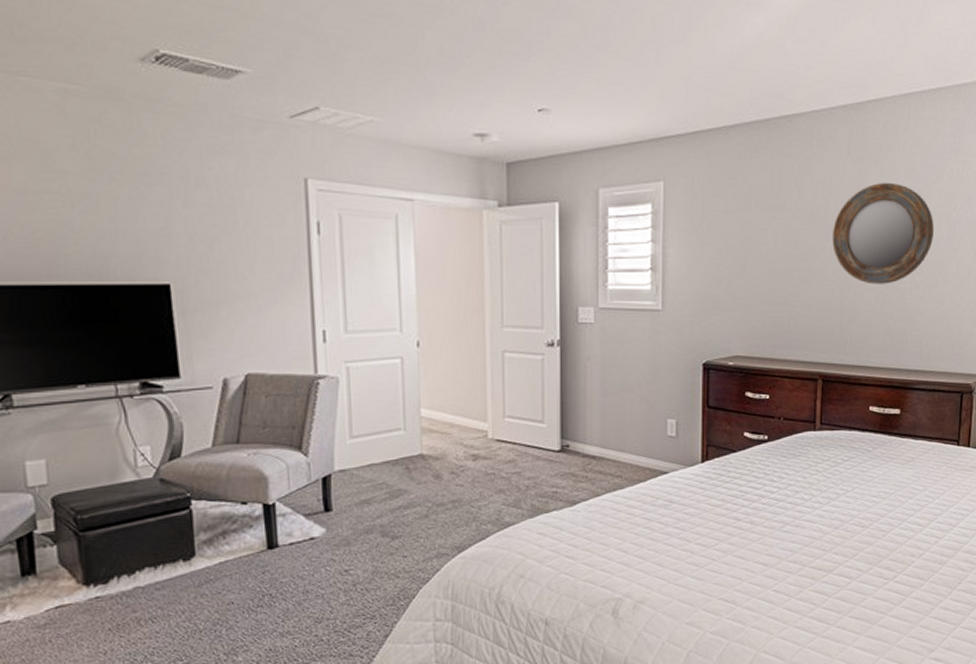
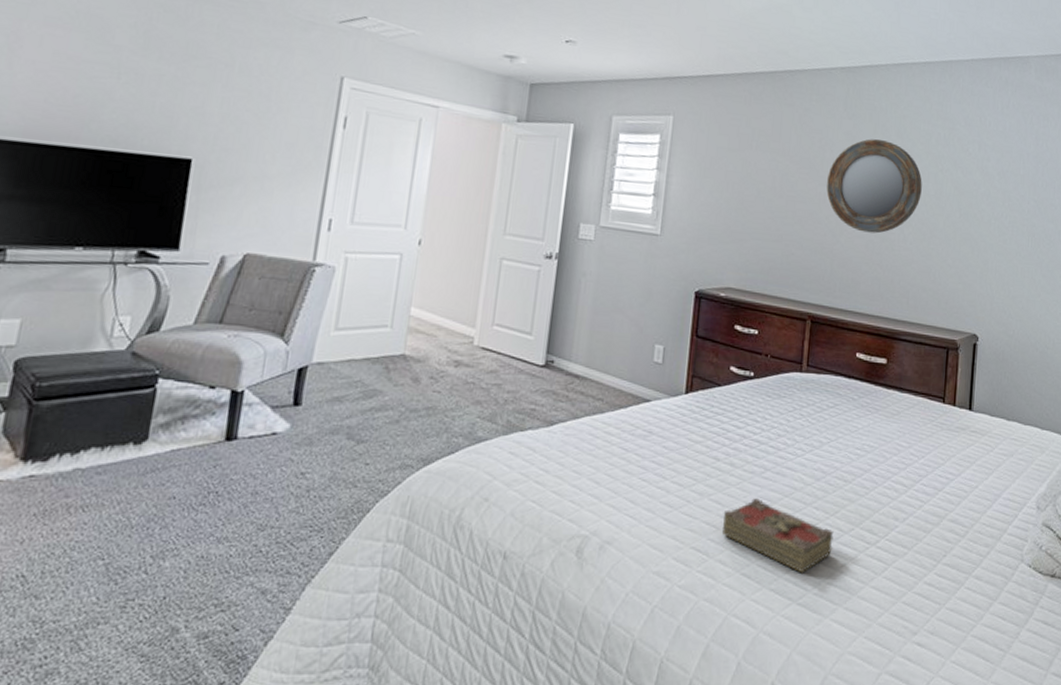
book: none [747,550,853,611] -> present [722,498,834,573]

